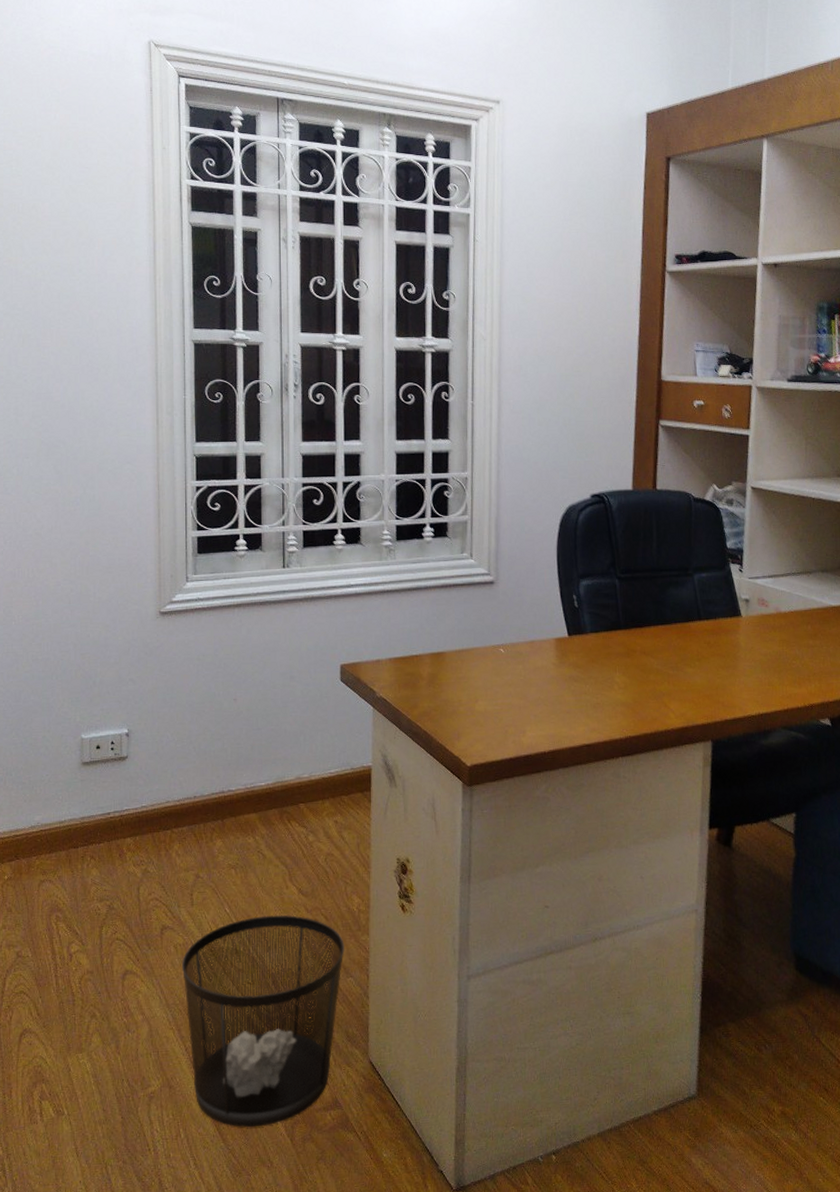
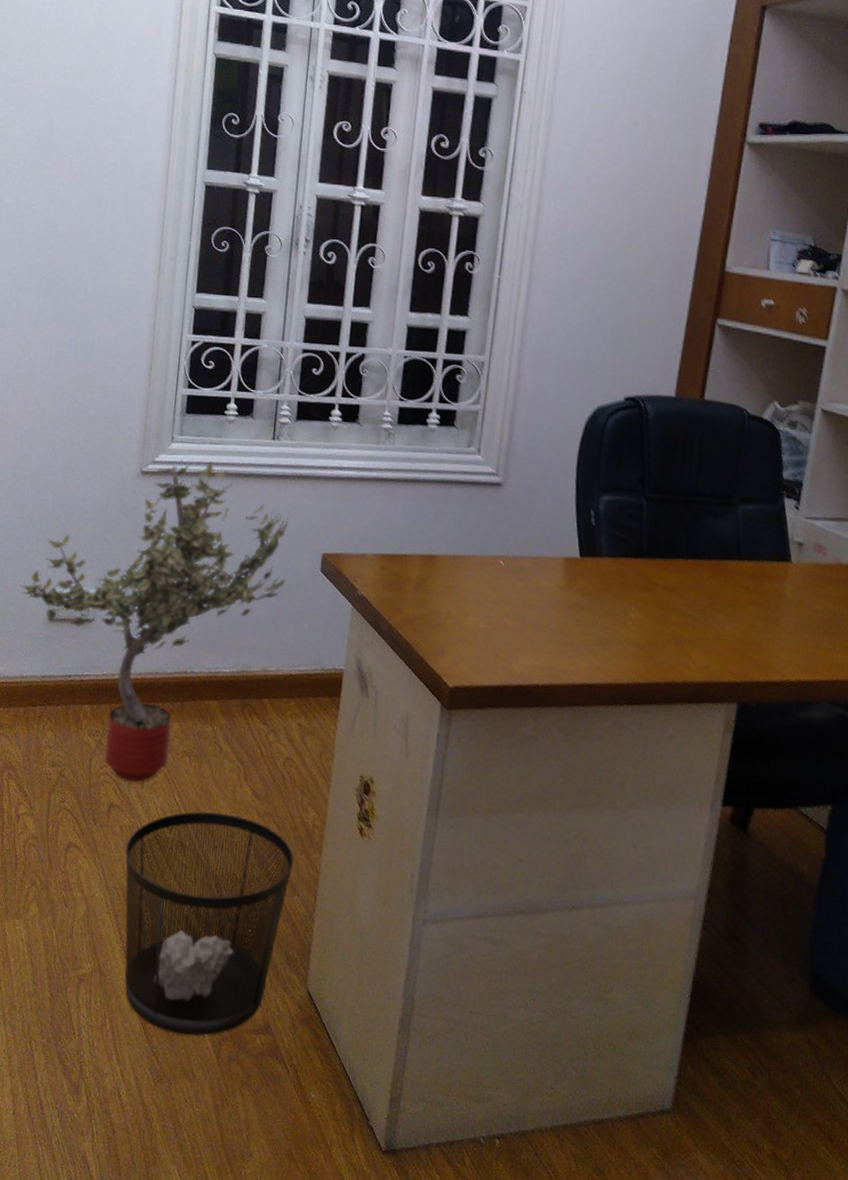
potted tree: none [49,595,310,903] -> present [20,461,289,782]

